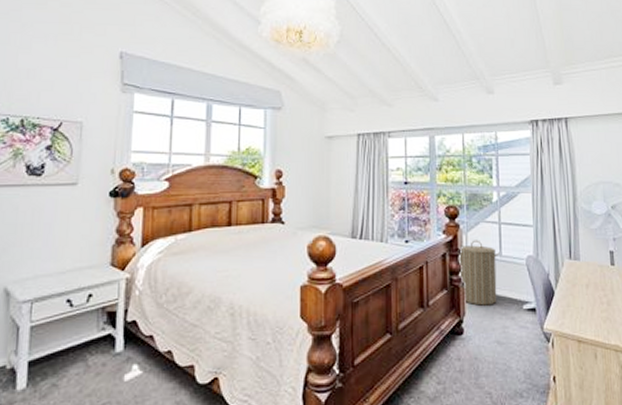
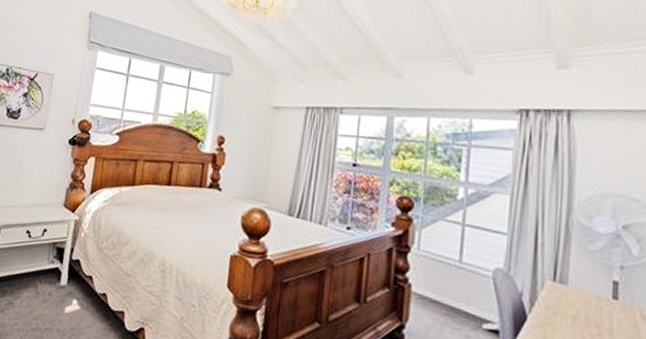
laundry hamper: present [458,240,500,306] -> none [407,238,460,316]

